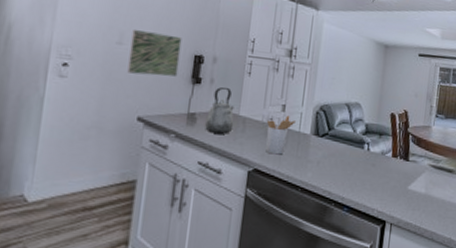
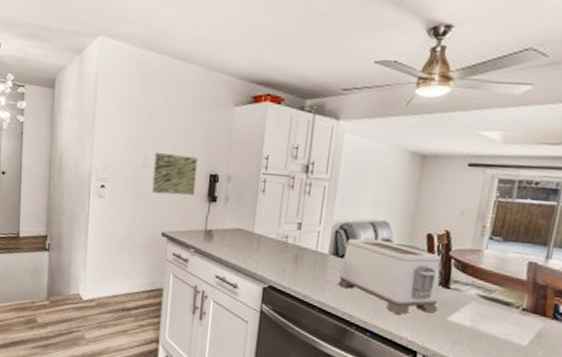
kettle: present [205,87,235,134] -> none [221,205,249,251]
utensil holder: present [266,115,296,155] -> none [281,234,312,274]
toaster: none [318,119,402,187] -> present [337,238,442,314]

